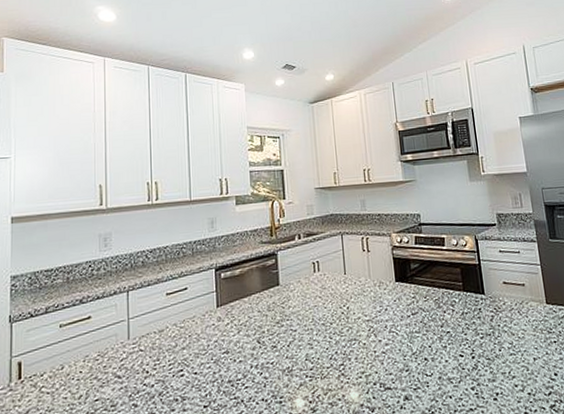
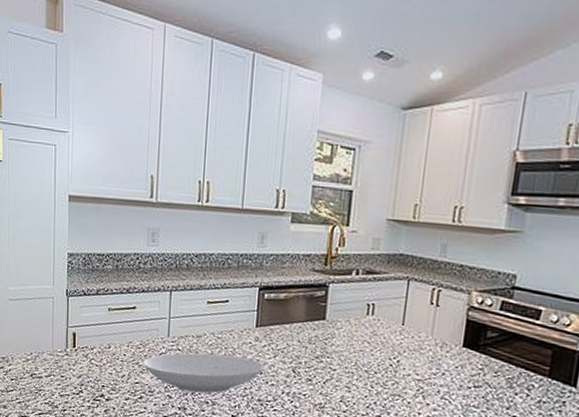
bowl: none [103,340,231,394] -> present [143,353,265,393]

